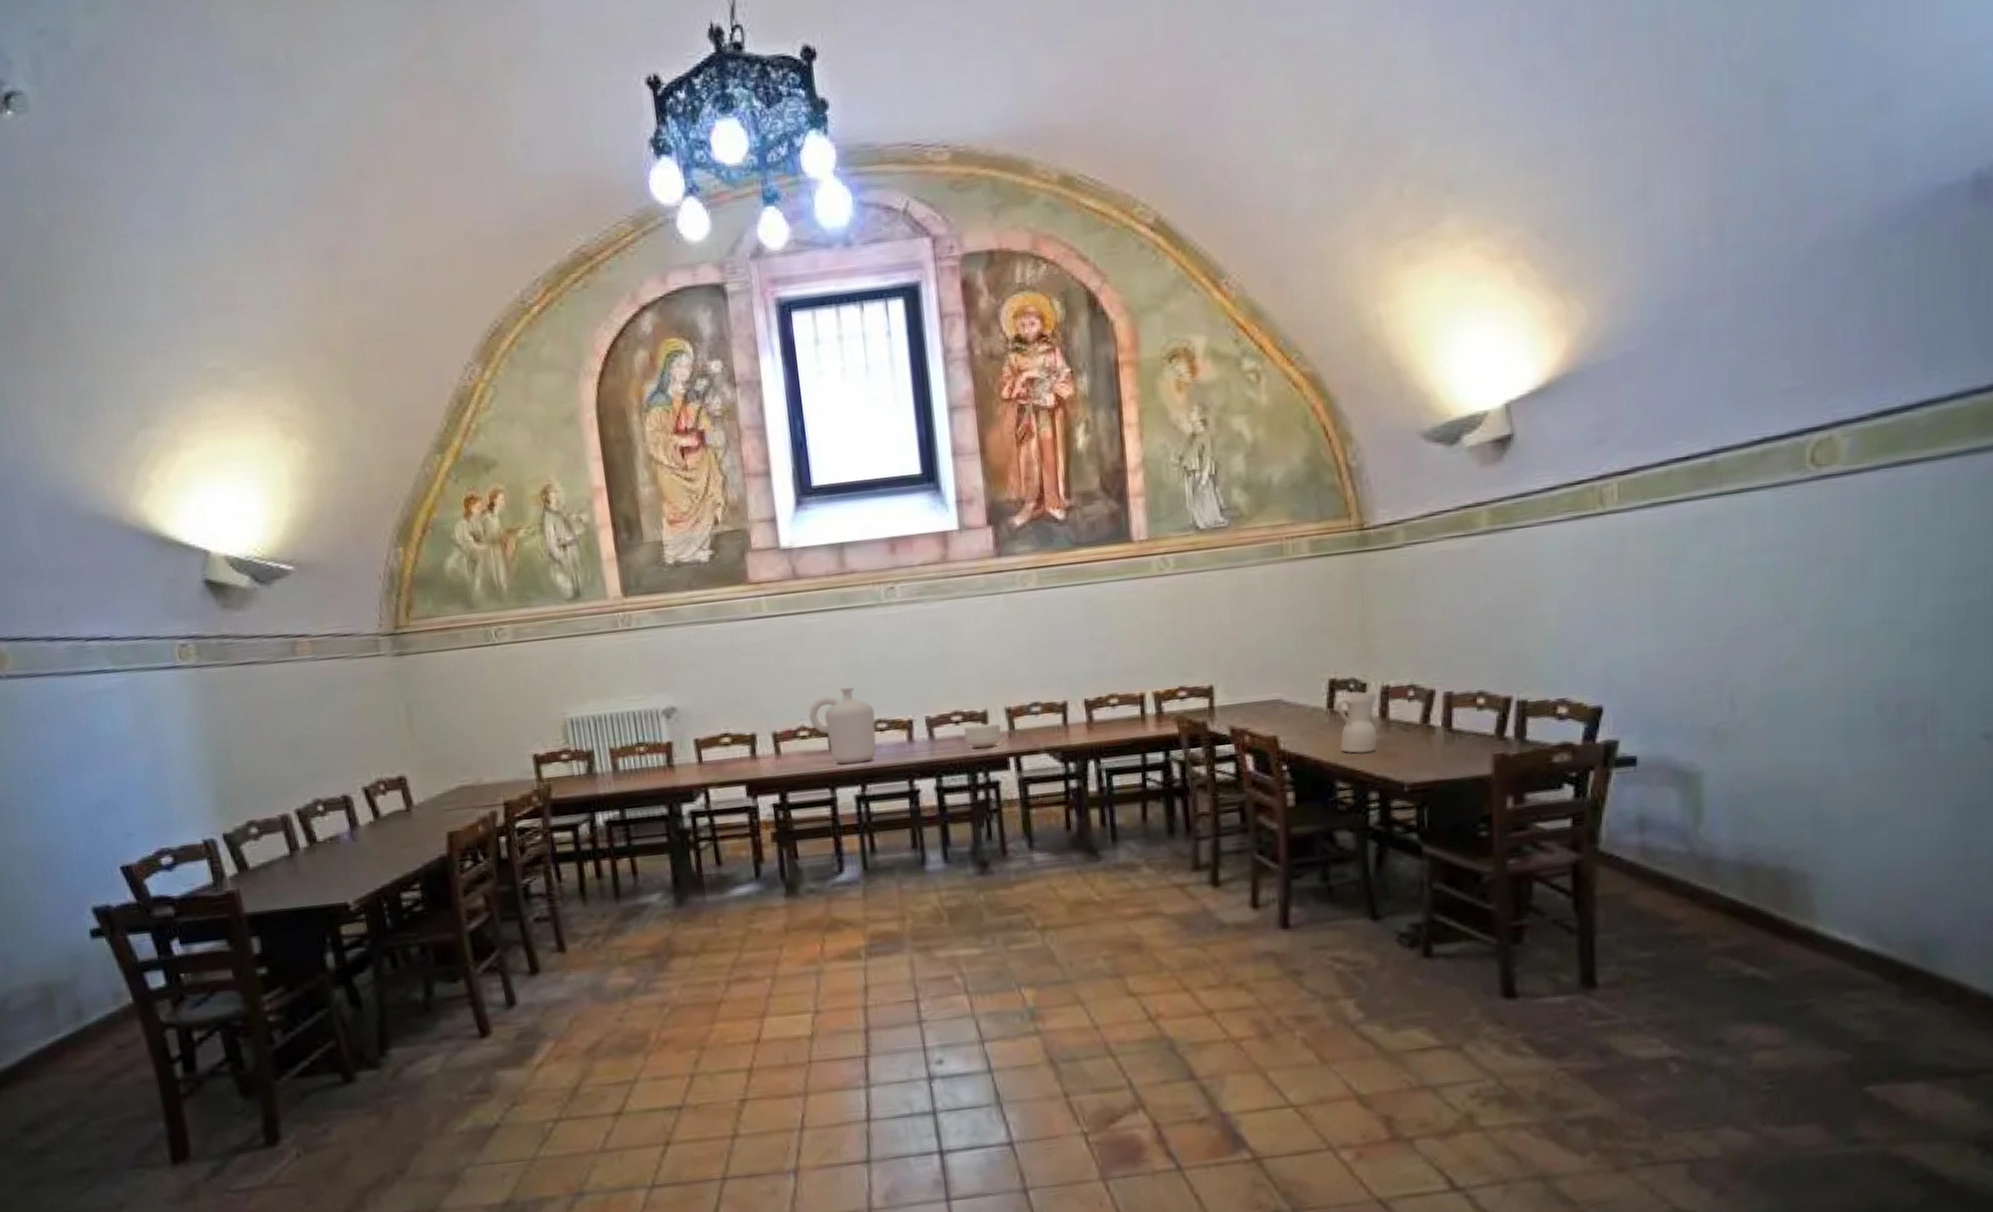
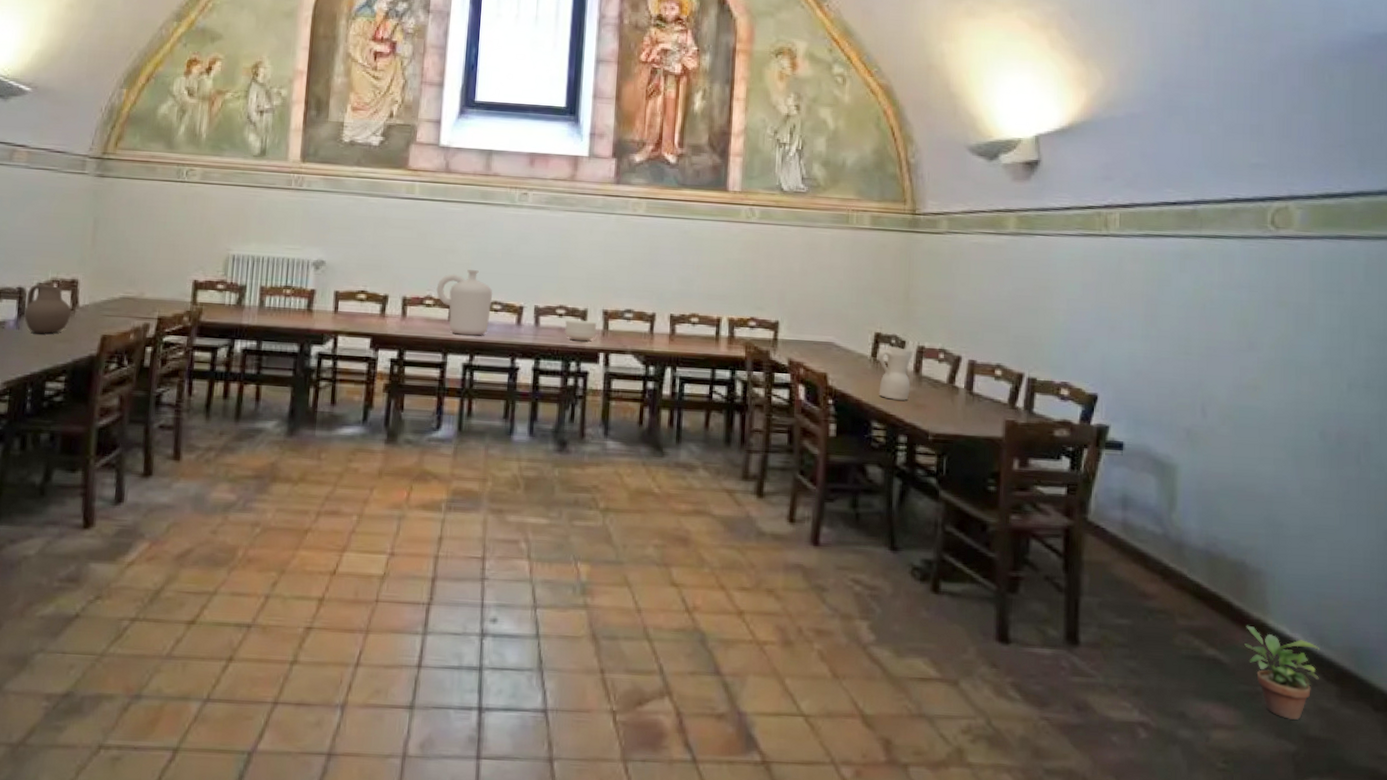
ceramic pitcher: none [354,787,408,843] -> present [23,284,72,334]
potted plant: none [1789,935,1879,1028] -> present [1244,625,1320,720]

